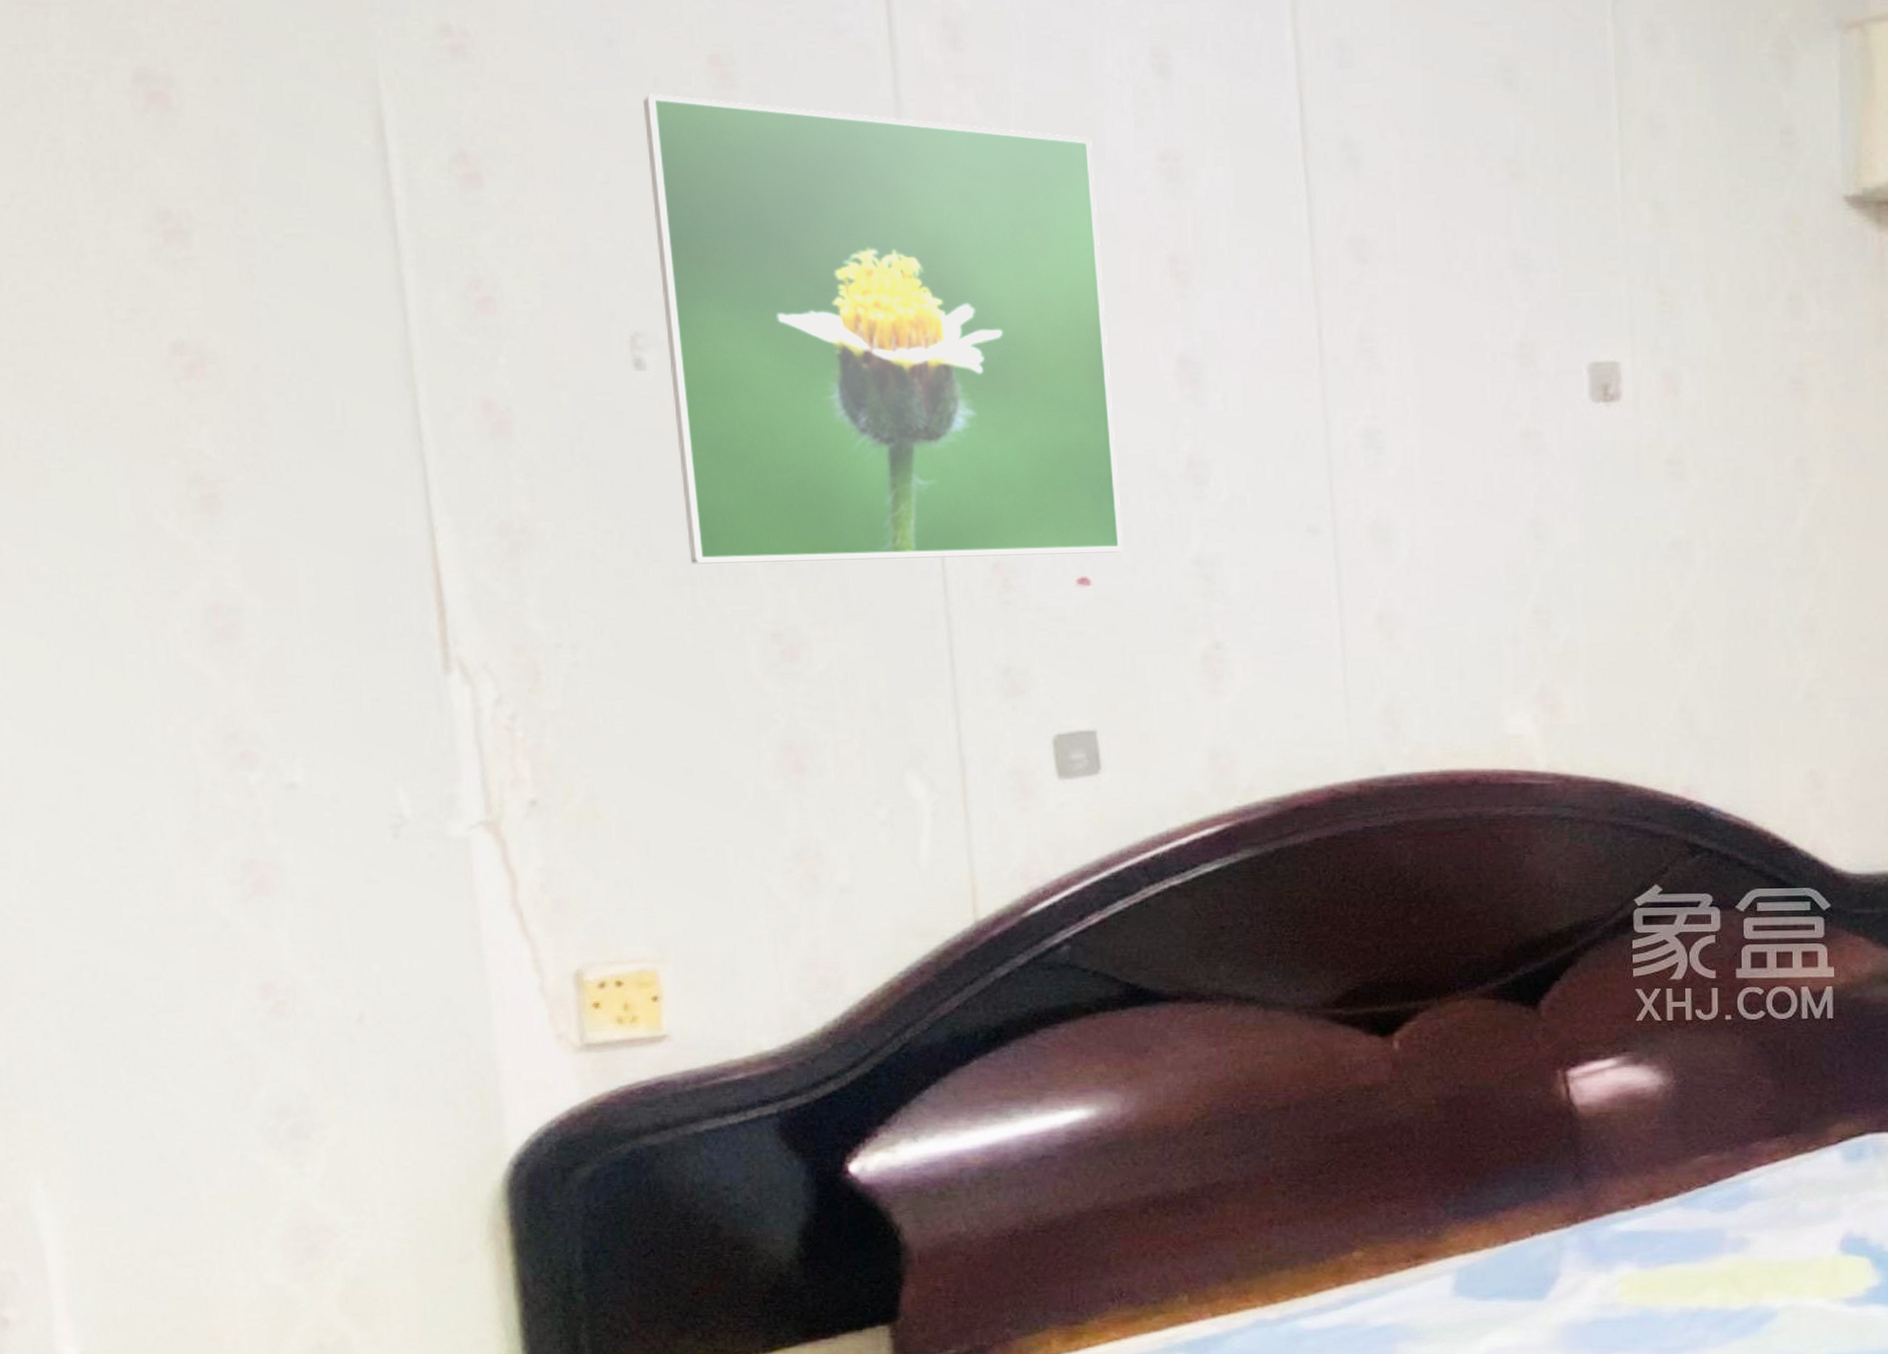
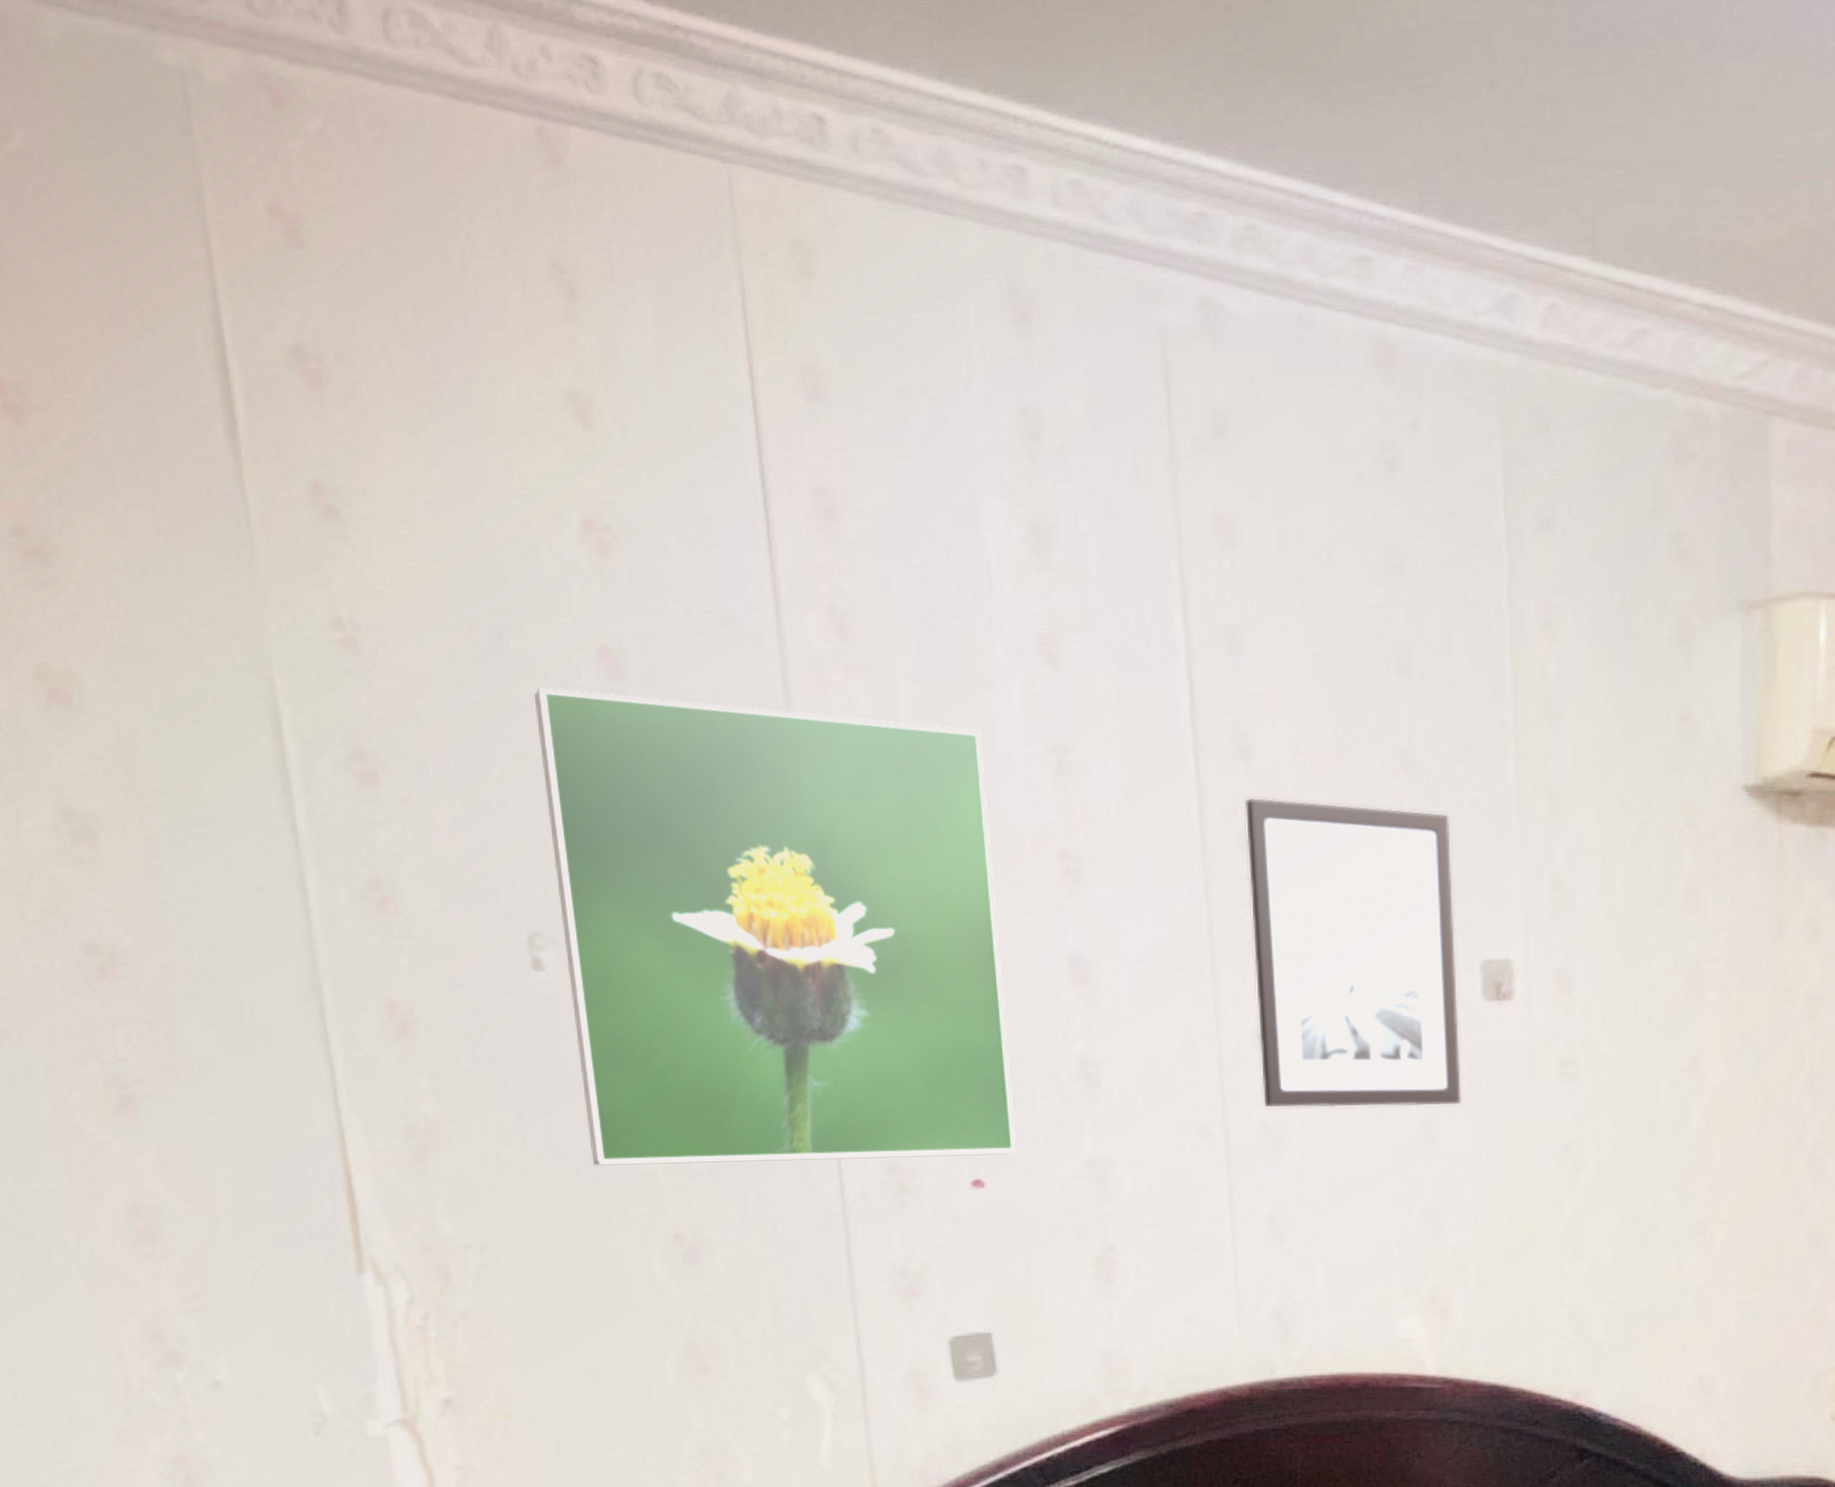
wall art: none [1353,204,1571,507] -> present [1244,797,1463,1109]

